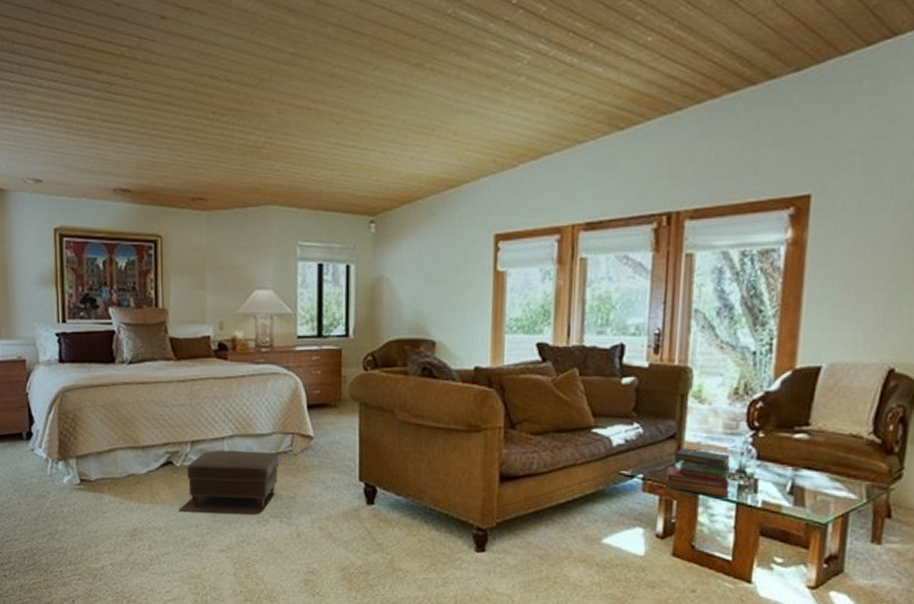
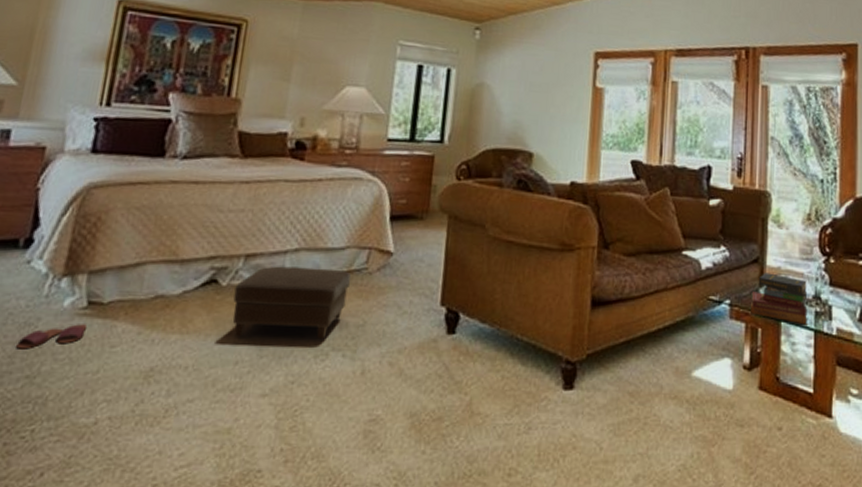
slippers: none [37,496,84,514] -> present [16,324,88,349]

